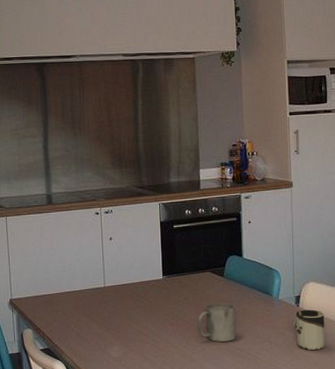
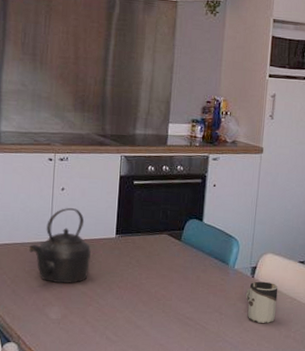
kettle: none [87,254,142,324] -> present [29,207,91,283]
mug: present [197,302,236,342] -> none [146,267,189,309]

